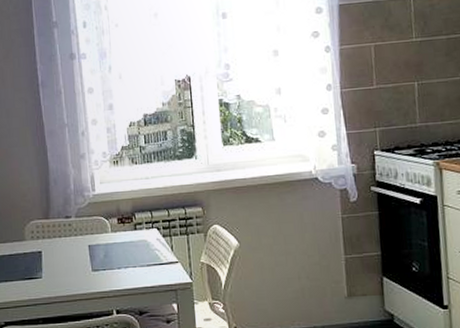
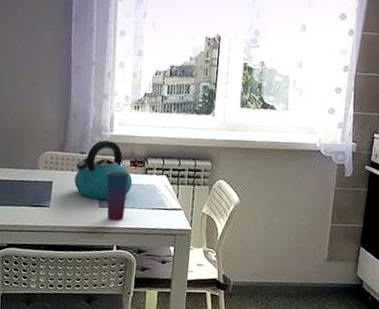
kettle: none [62,201,123,264] -> present [74,140,133,200]
cup: none [95,231,119,283] -> present [106,171,128,221]

